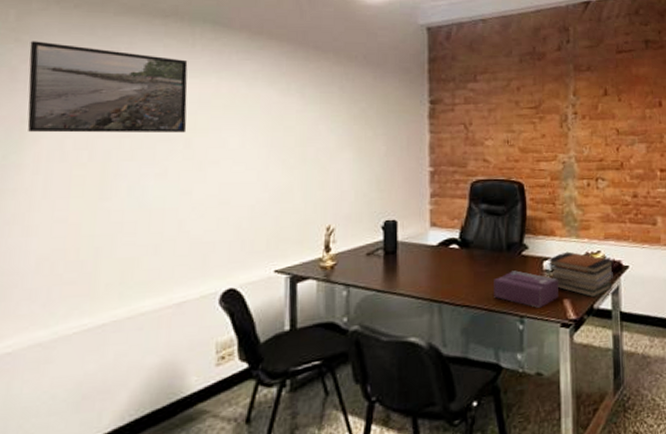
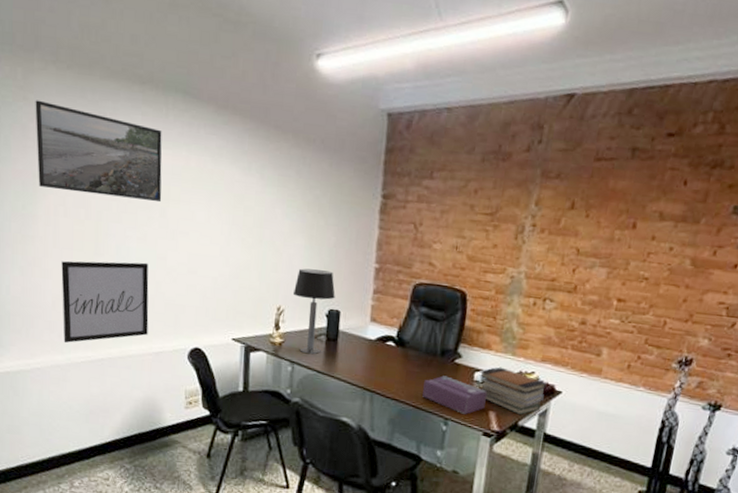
wall art: none [49,200,170,312] -> present [61,260,149,343]
table lamp: none [343,181,390,273] -> present [292,268,335,354]

